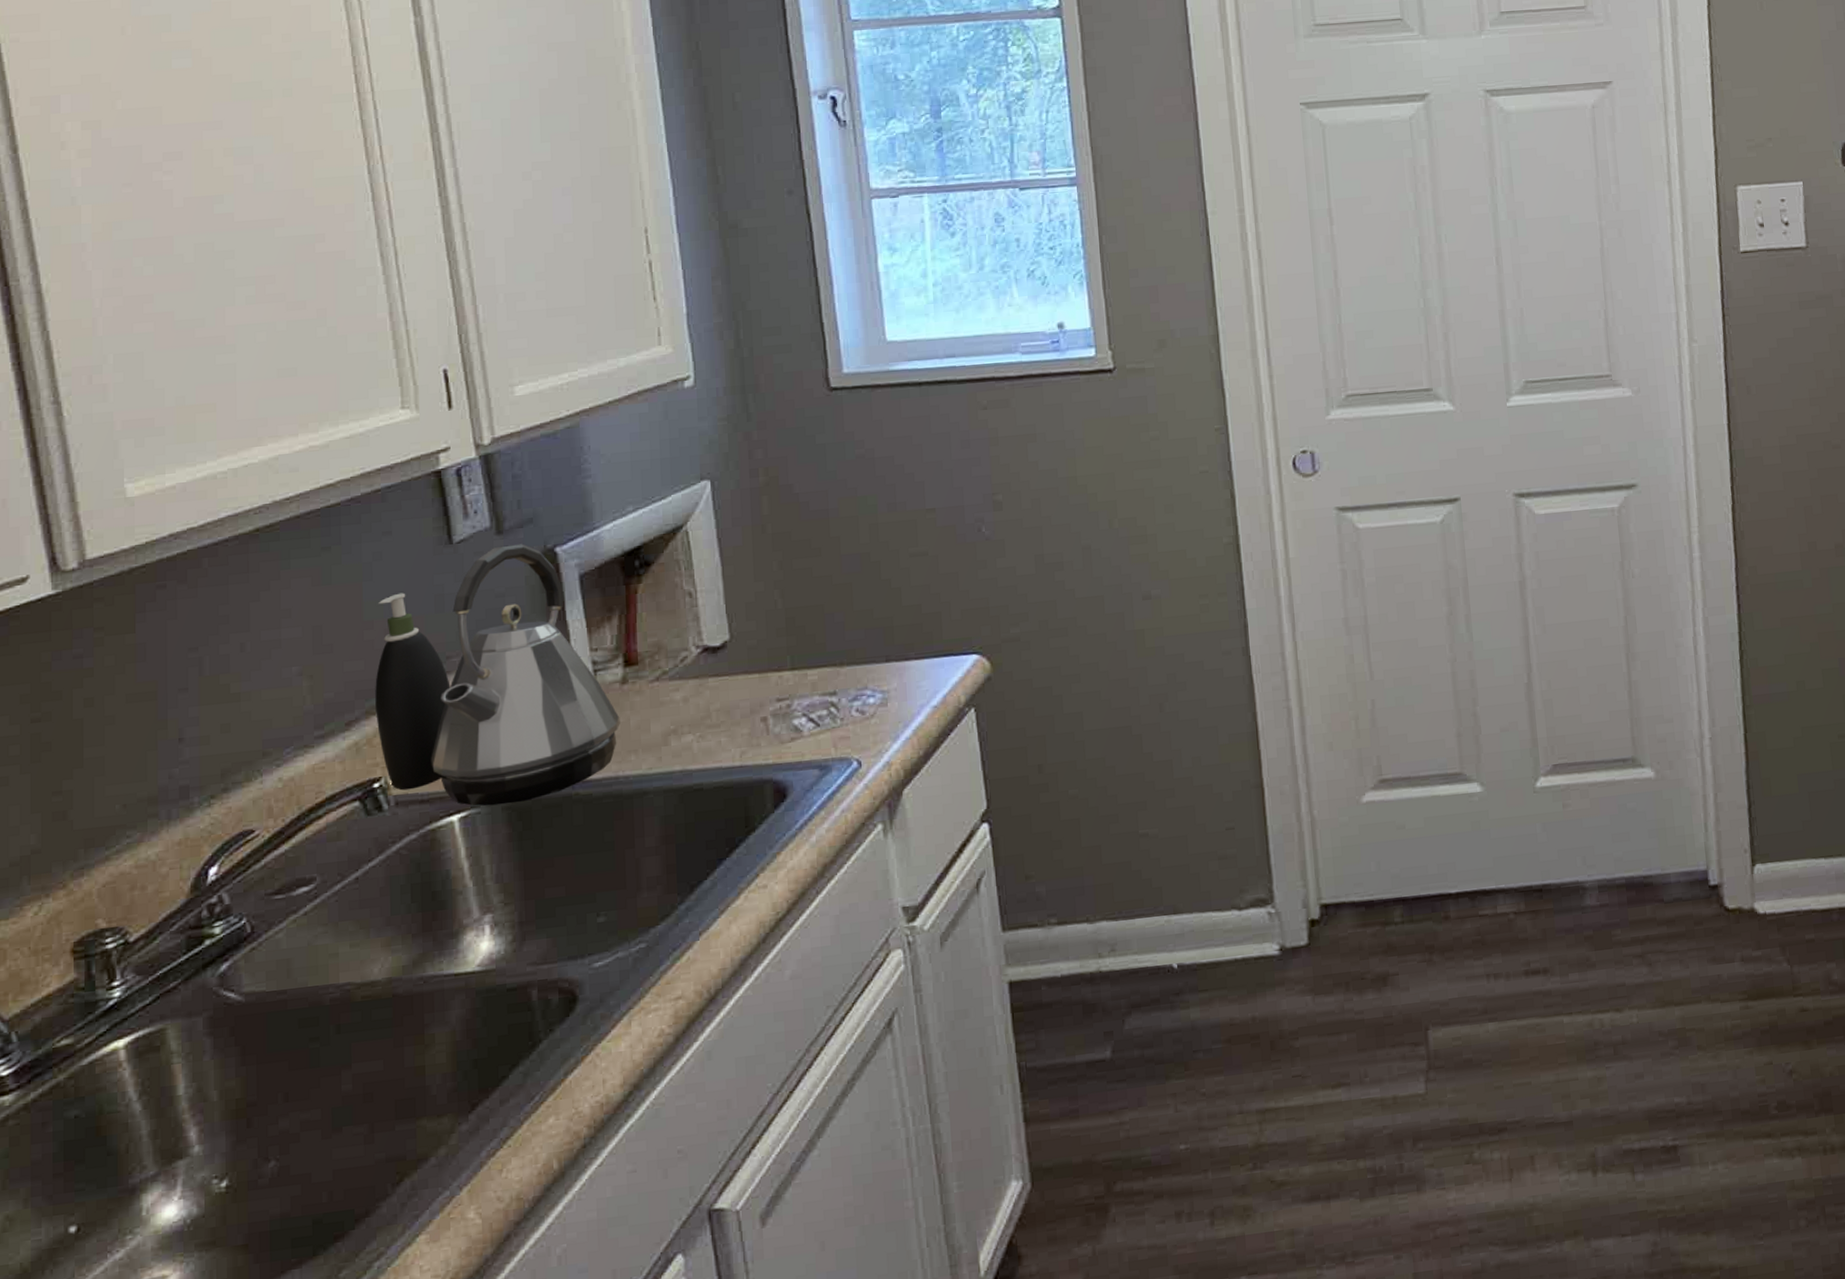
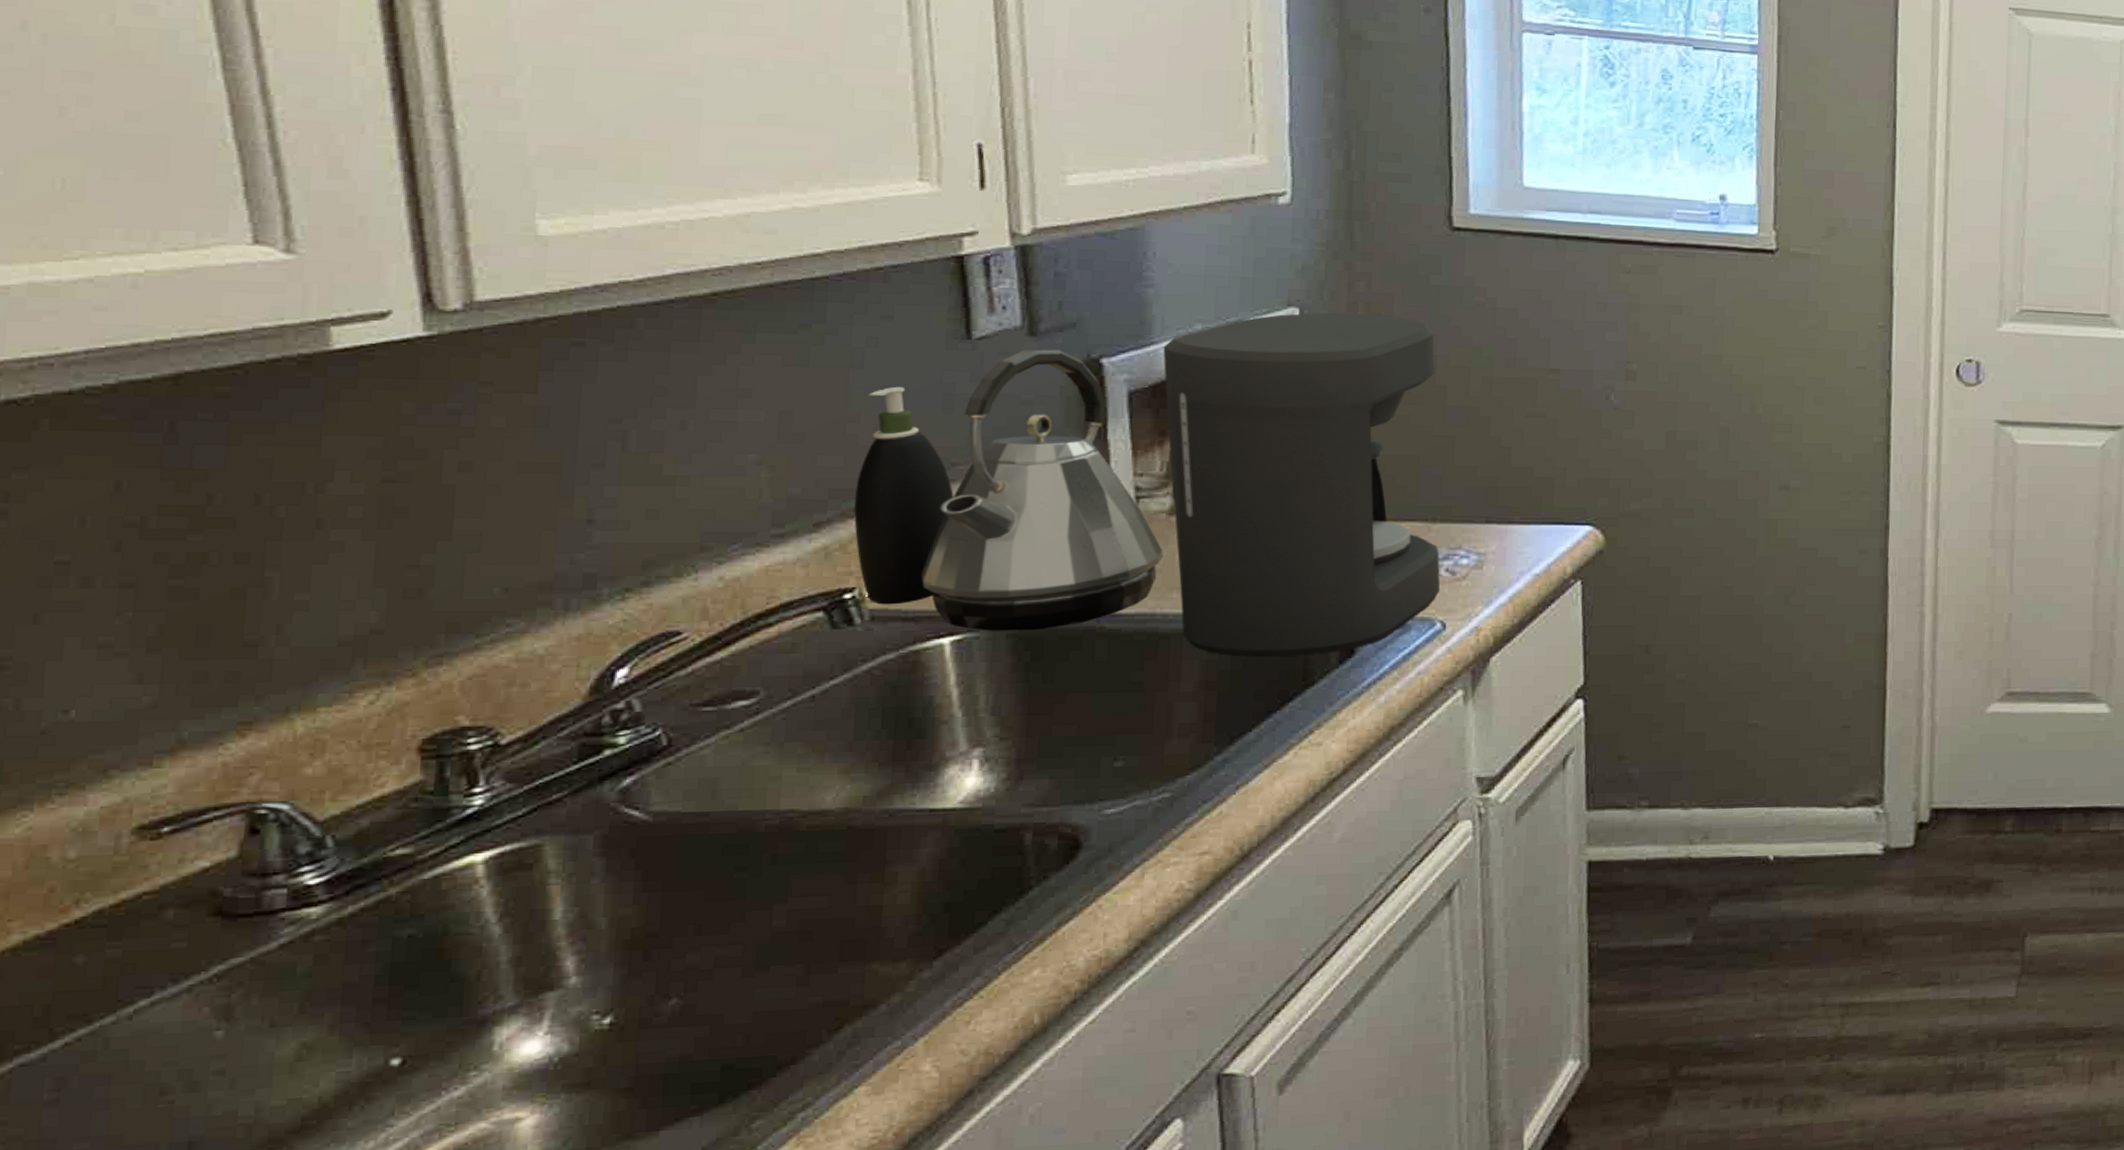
coffee maker: none [603,477,854,810] -> present [1163,312,1441,658]

